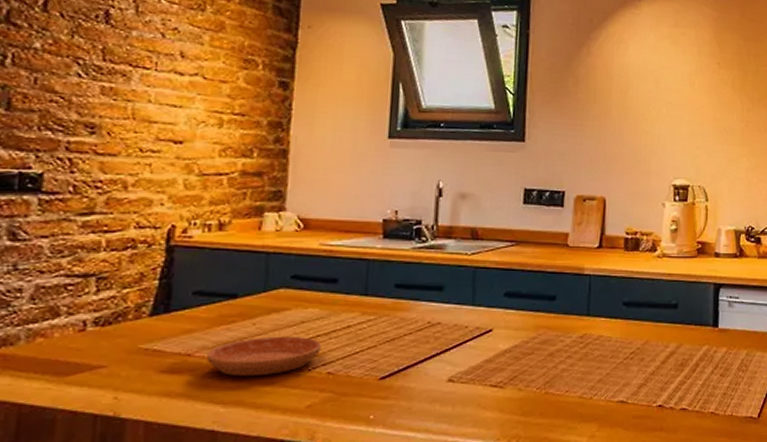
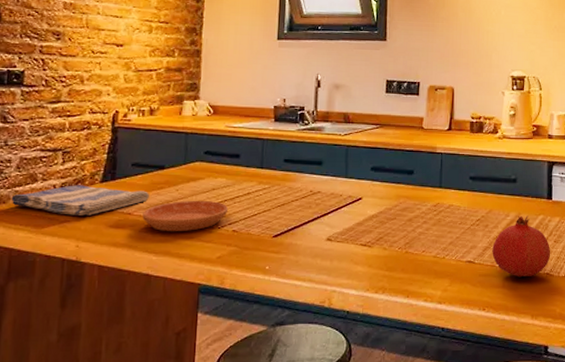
dish towel: none [21,320,216,359] -> present [11,185,149,216]
fruit: none [648,346,717,418] -> present [492,215,551,278]

